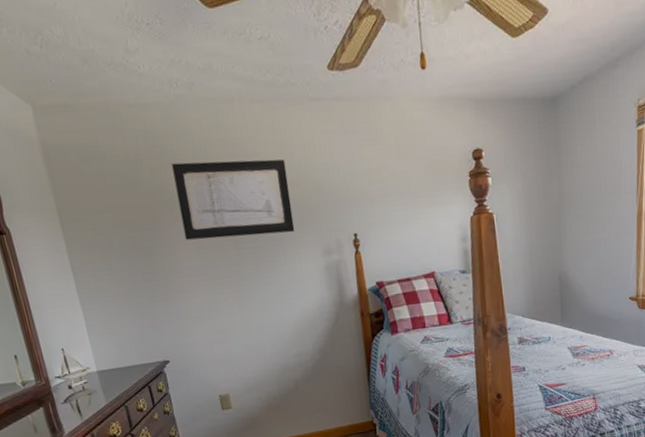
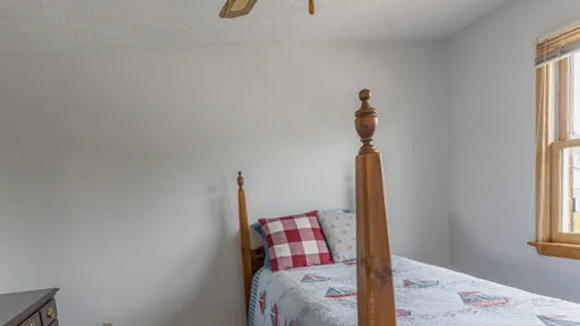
wall art: present [172,159,295,240] -> none [73,101,182,176]

